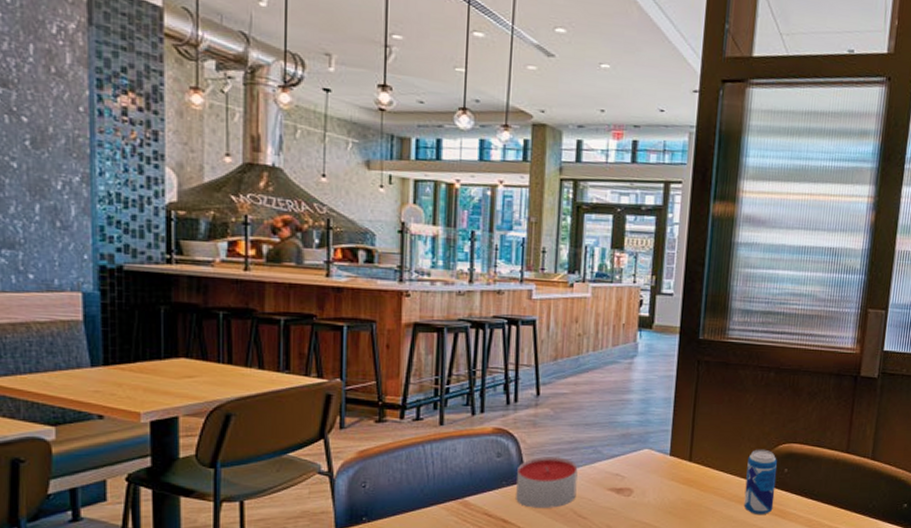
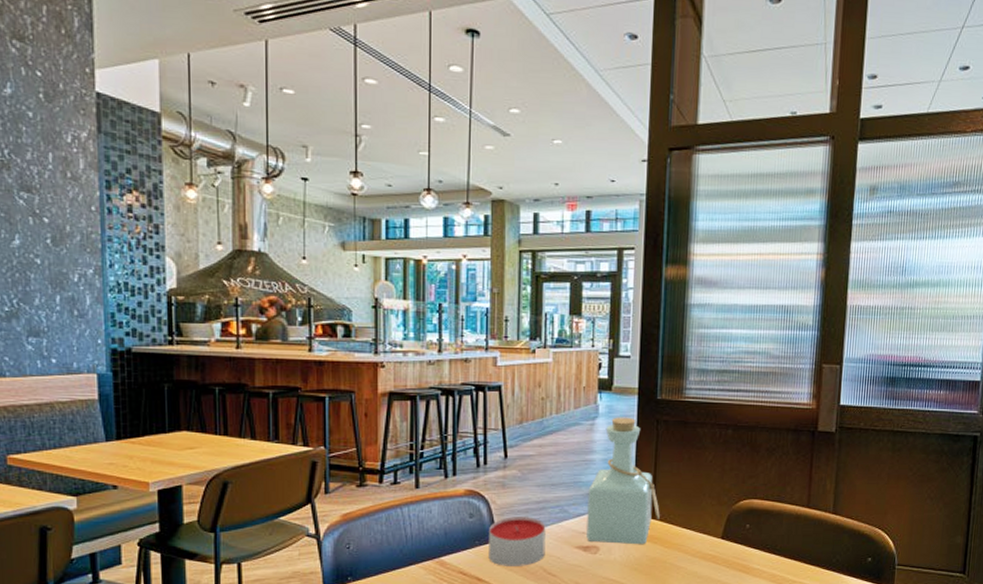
bottle: none [620,356,697,488] -> present [586,417,660,545]
beverage can: present [743,449,777,516] -> none [707,505,739,571]

